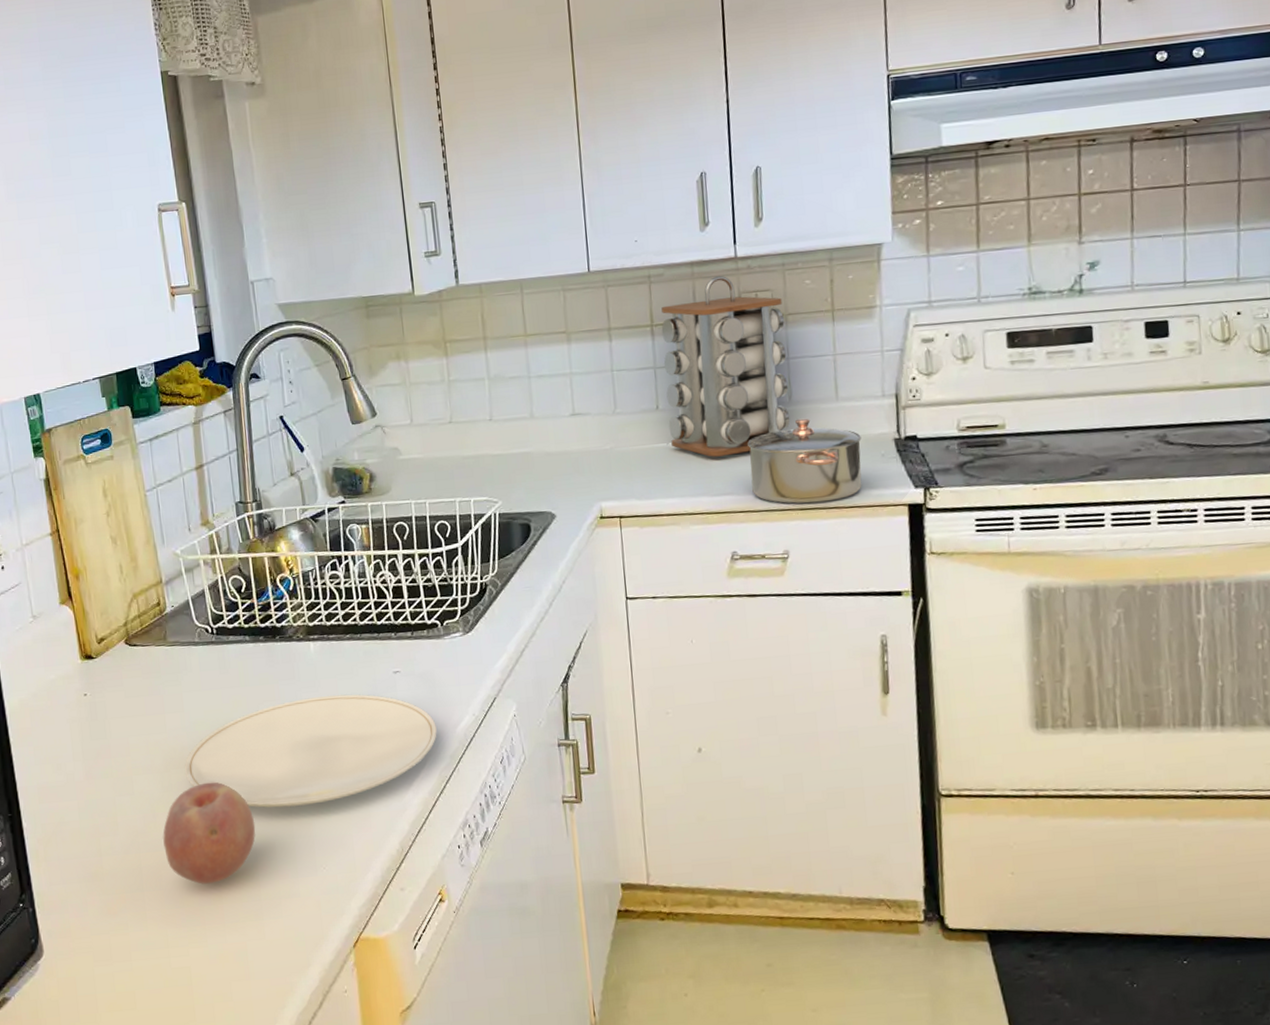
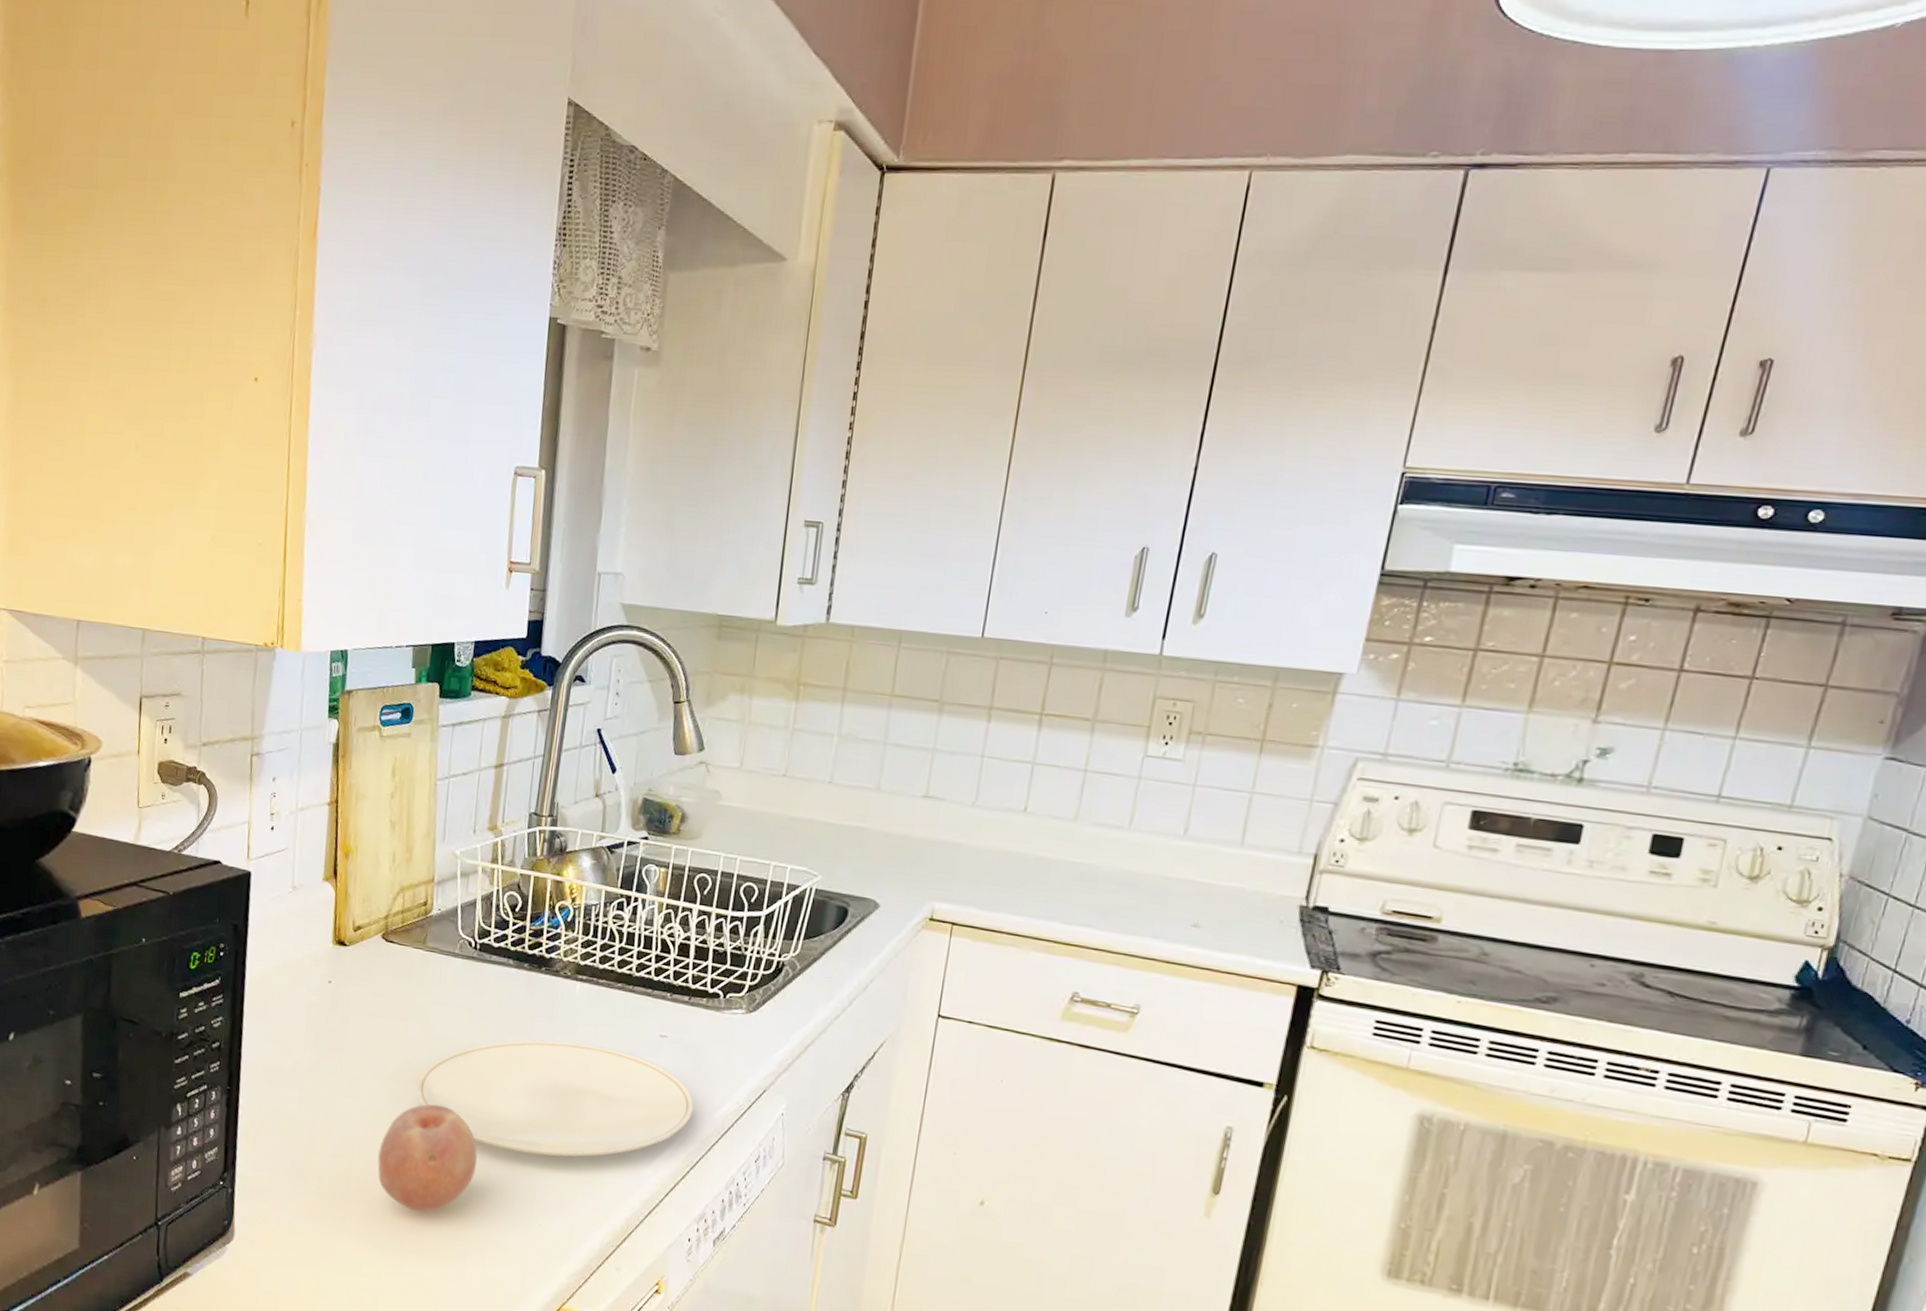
spice rack: present [661,275,791,457] -> none [1032,671,1204,885]
cooking pot: present [747,418,862,504] -> none [1114,857,1261,962]

